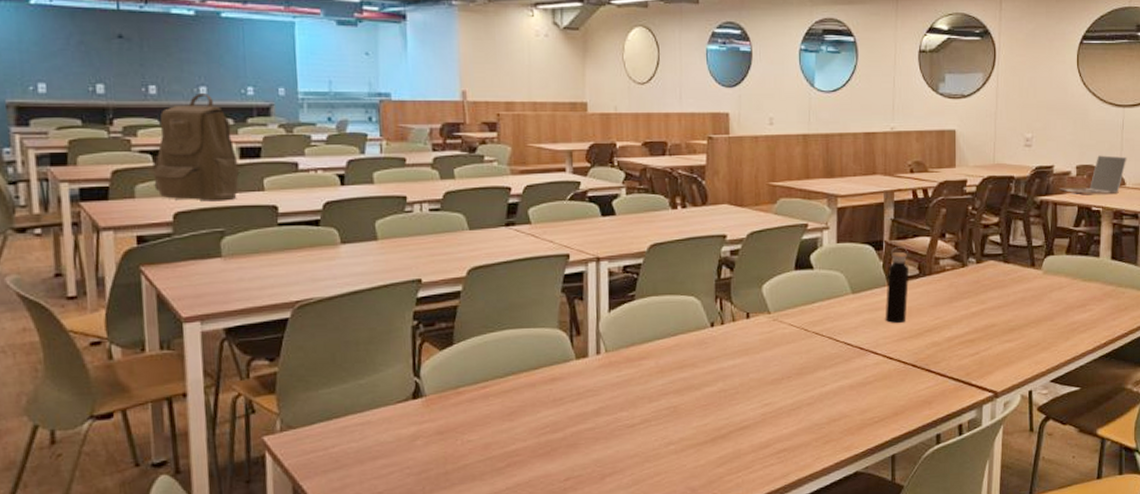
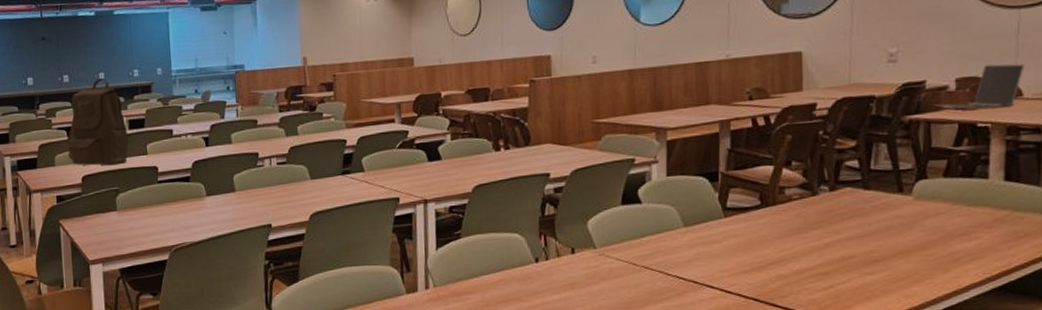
water bottle: present [885,246,910,323] -> none [721,176,750,256]

